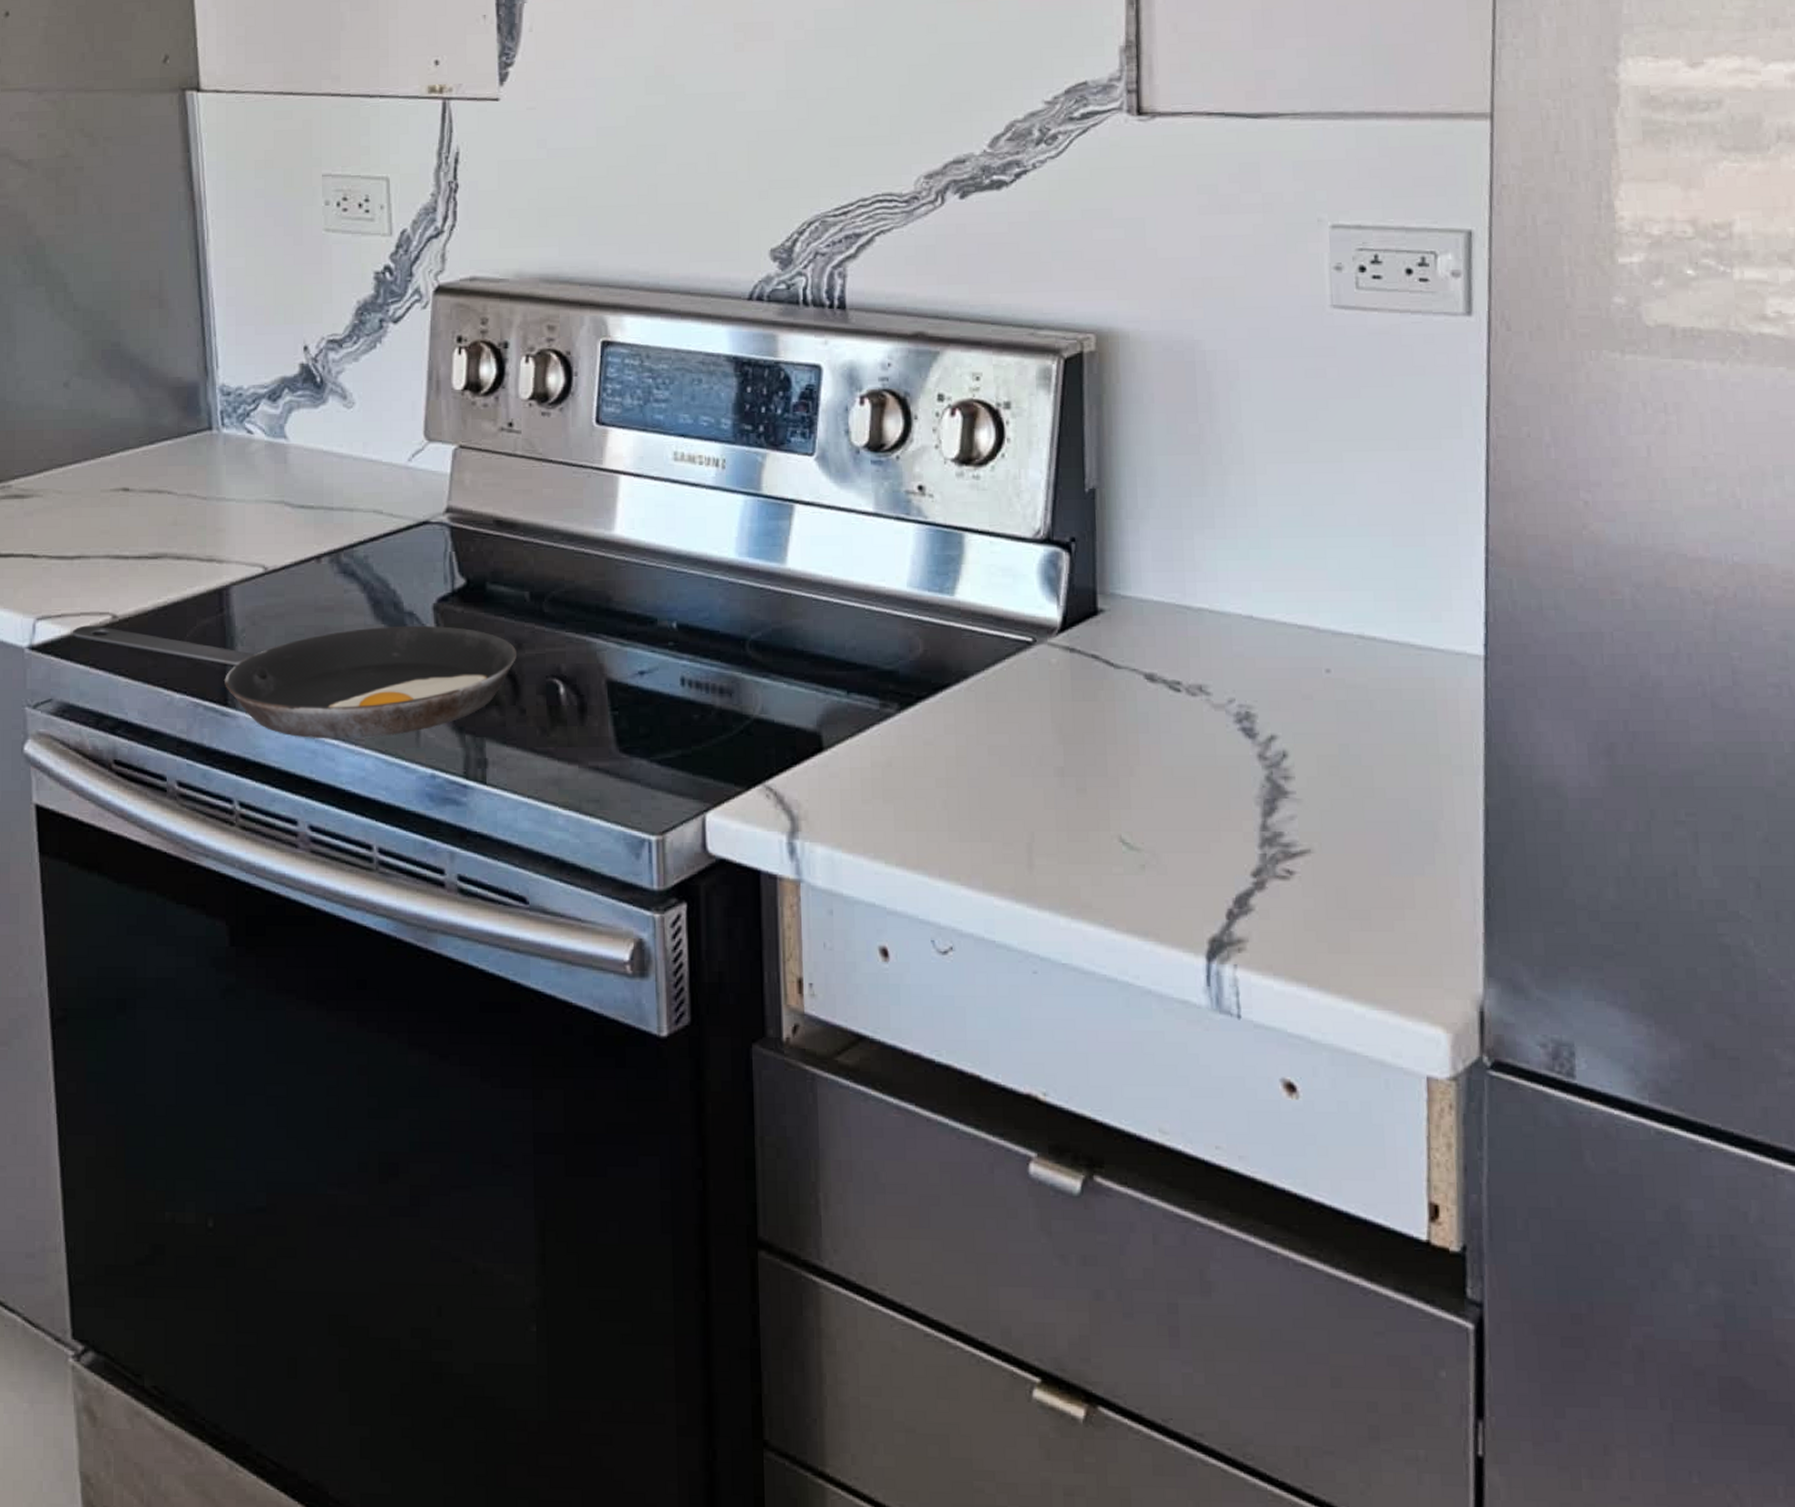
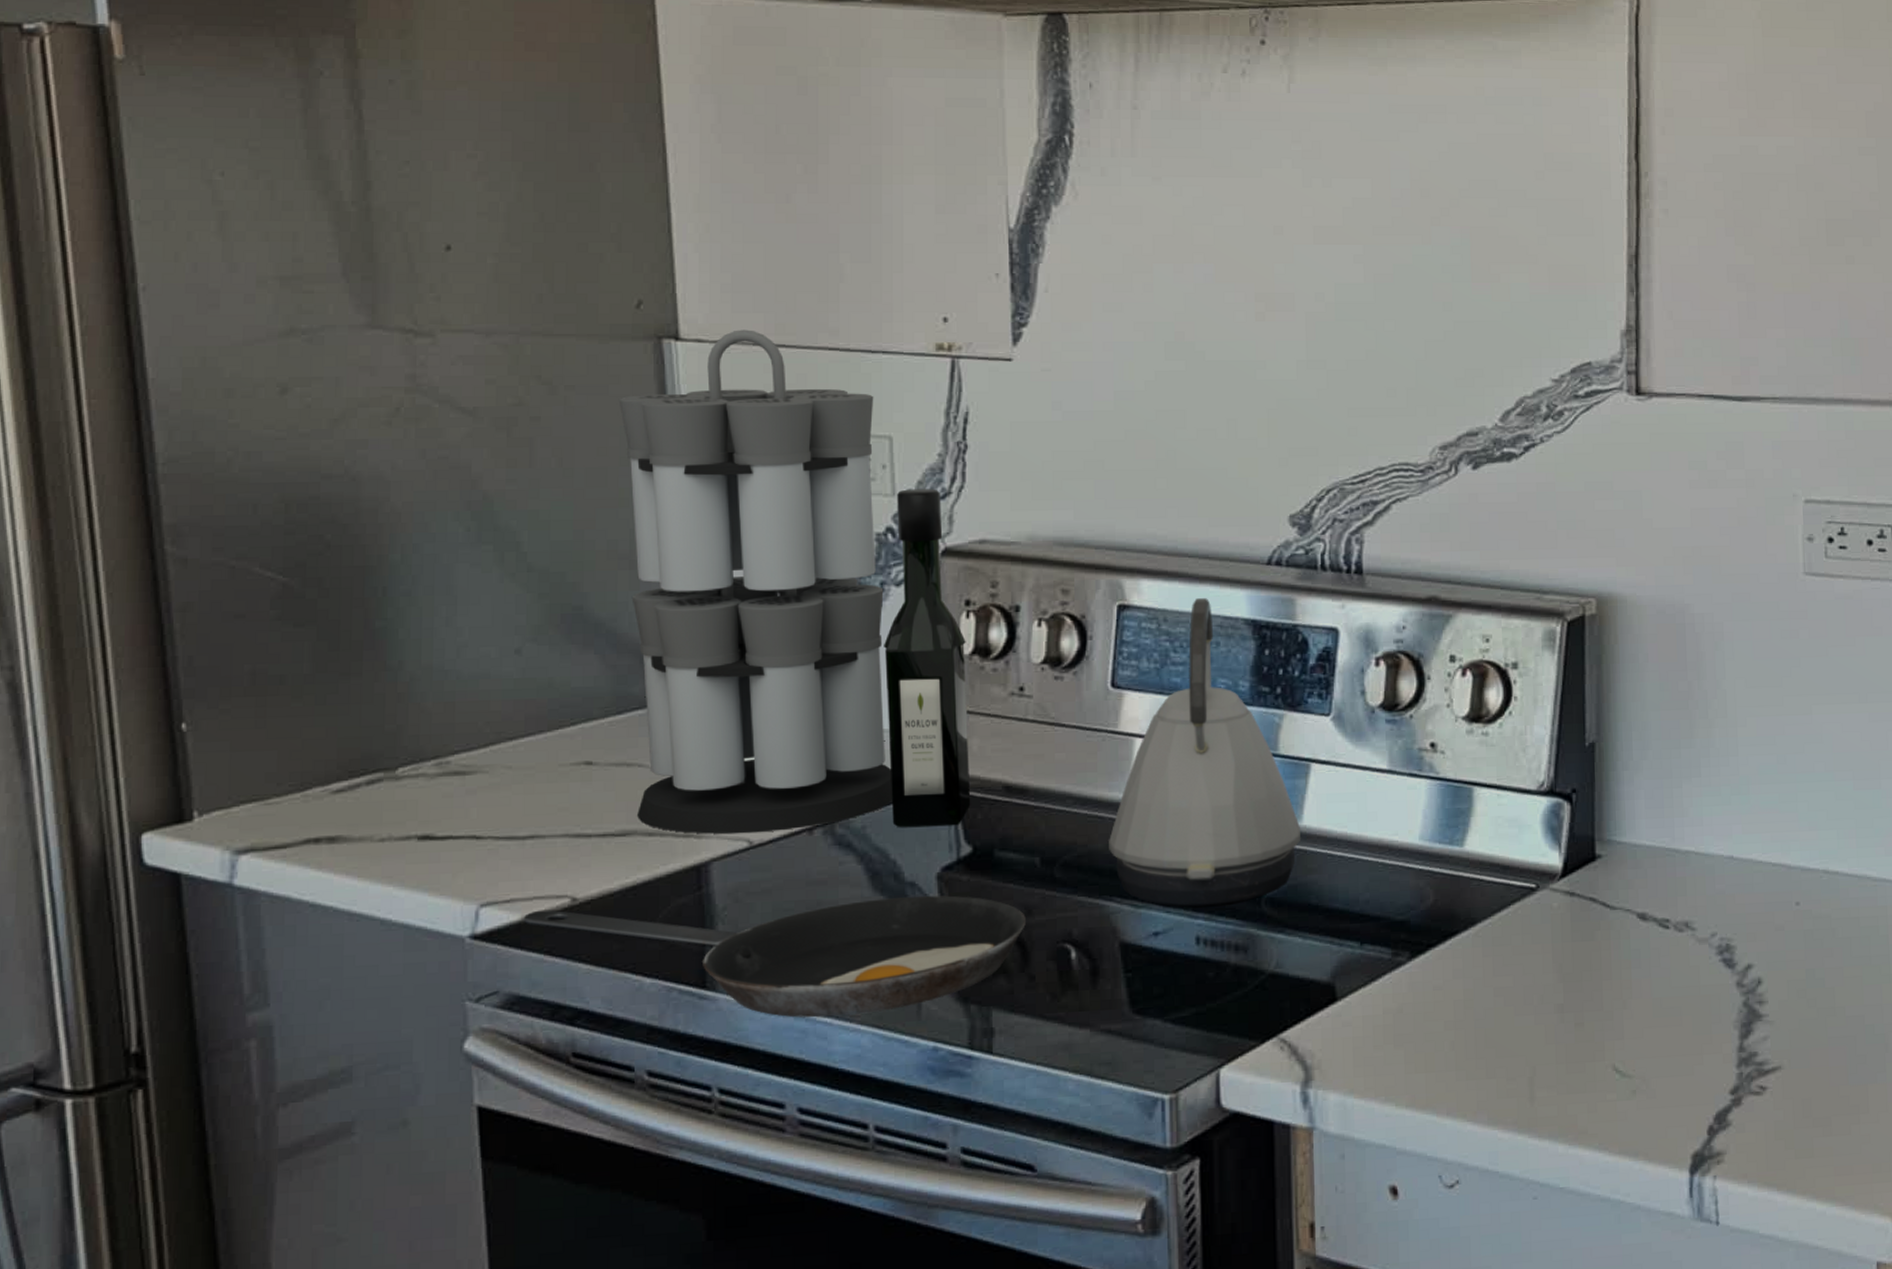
spice rack: none [149,79,393,560] -> present [618,330,894,835]
bottle: none [383,228,464,558] -> present [884,489,971,827]
kettle: none [595,334,785,648] -> present [1109,598,1300,908]

